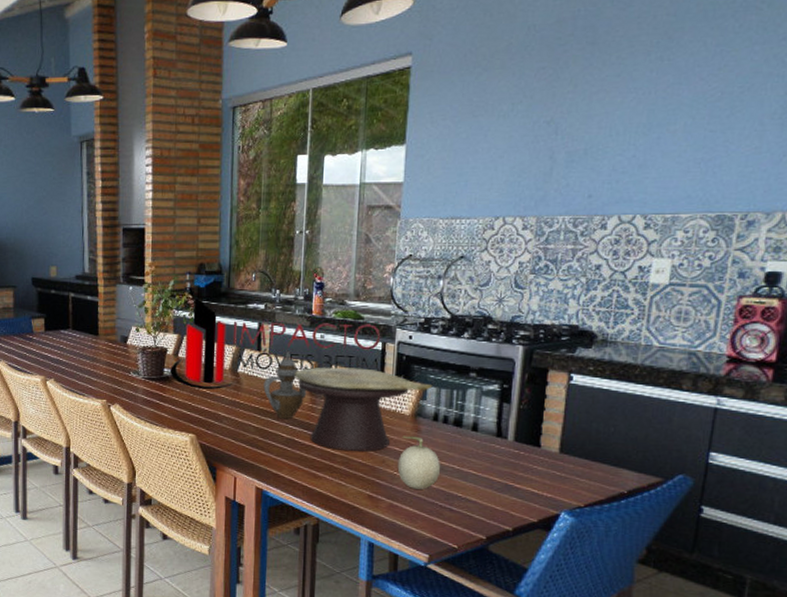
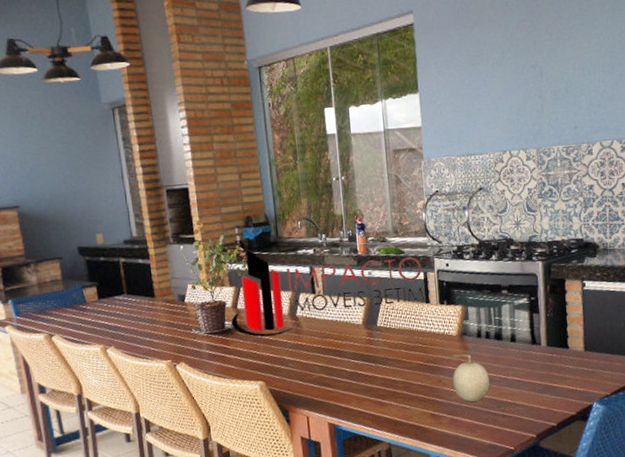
teapot: present [263,351,307,420] -> none [322,291,363,355]
decorative bowl: present [295,367,433,452] -> none [350,298,473,377]

